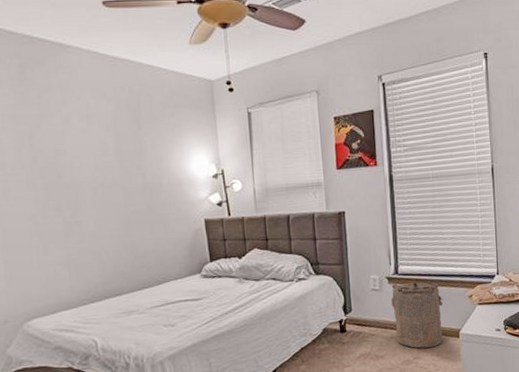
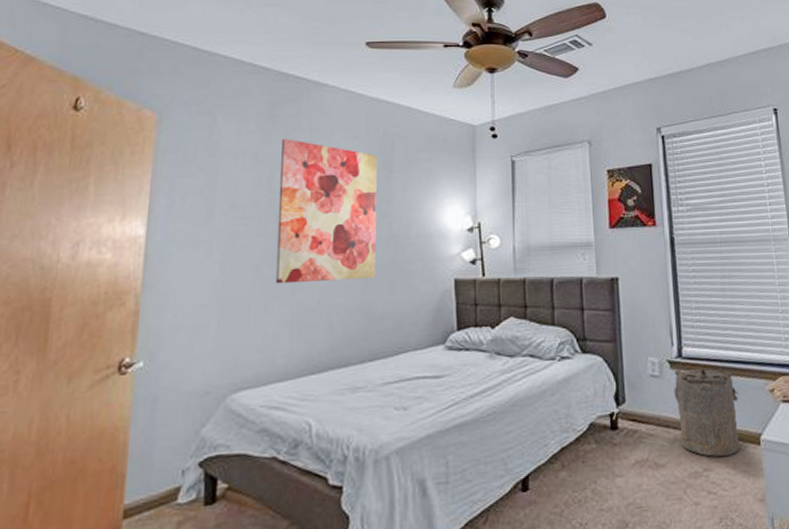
wall art: none [36,99,136,231] -> present [275,138,377,284]

